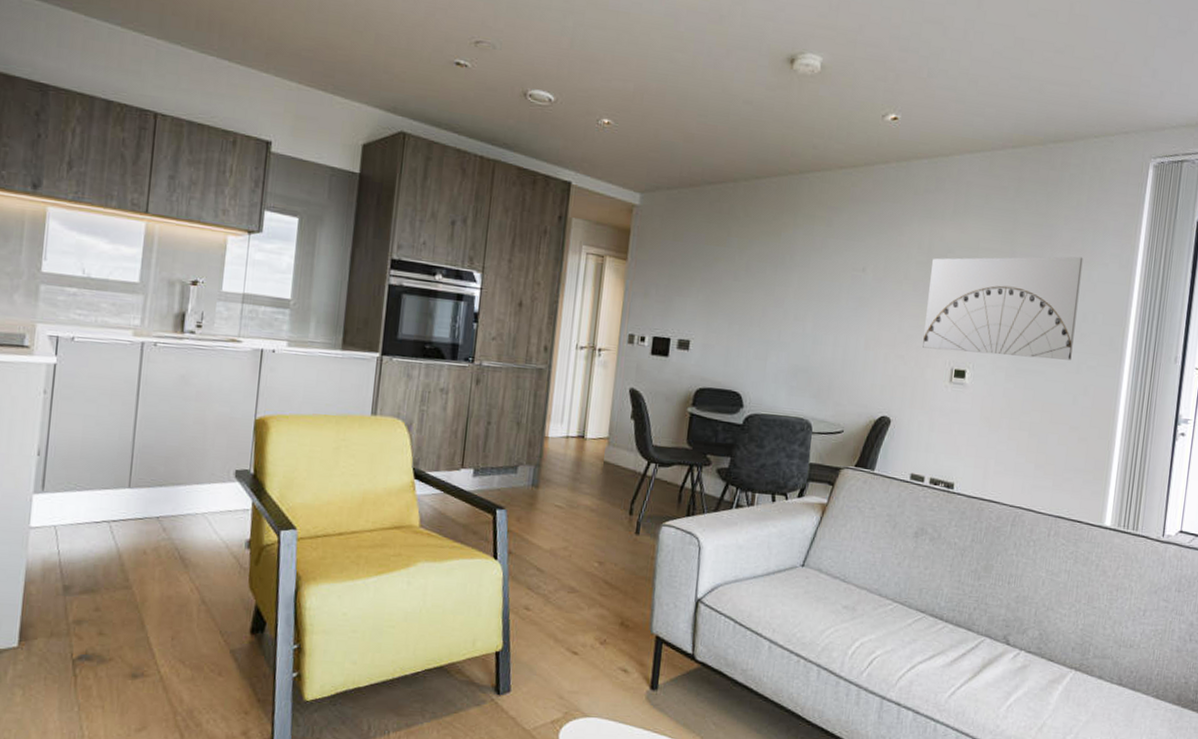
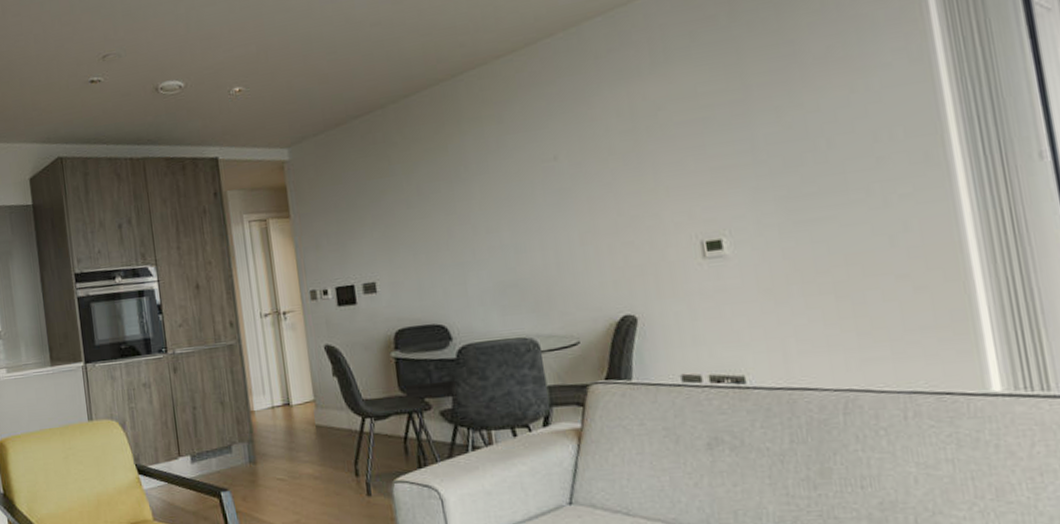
wall art: present [922,256,1083,361] -> none [639,65,871,226]

